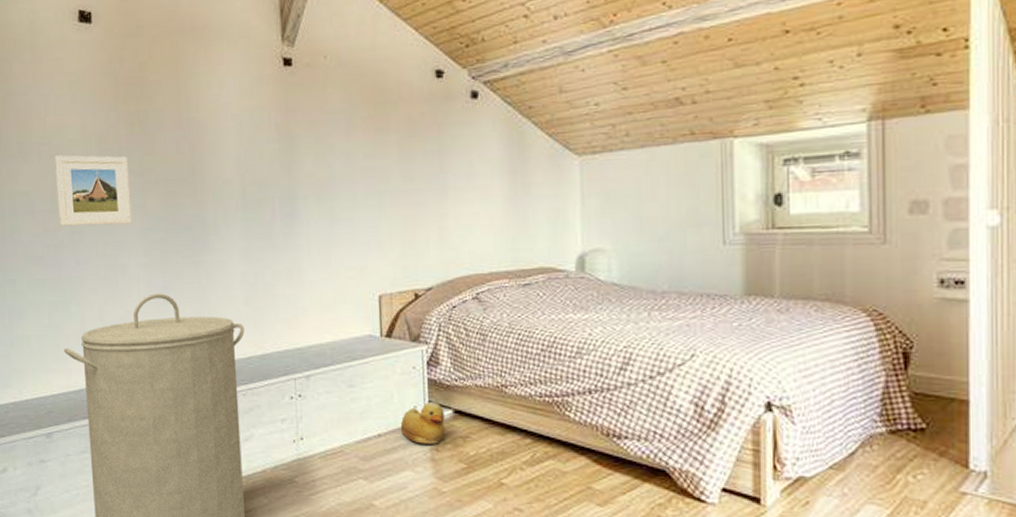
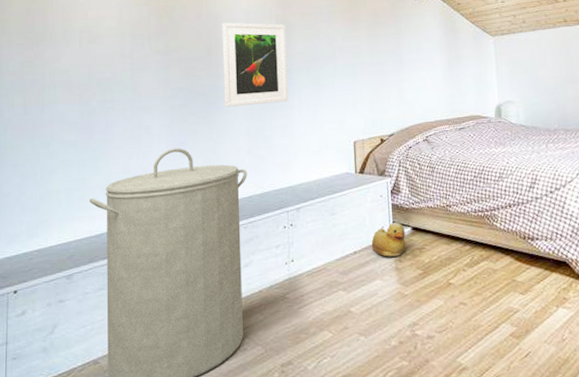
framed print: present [55,155,132,226] -> none [93,40,157,97]
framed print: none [207,133,295,245] -> present [222,22,289,108]

